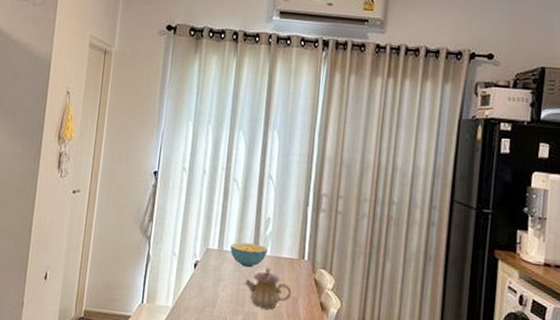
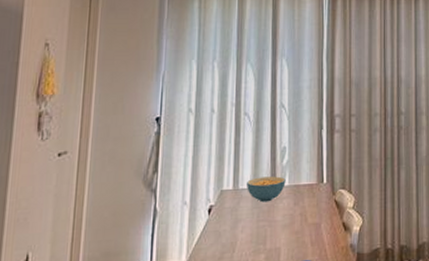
teapot: present [245,267,292,309] -> none [265,198,314,242]

